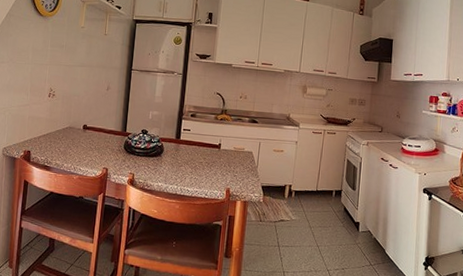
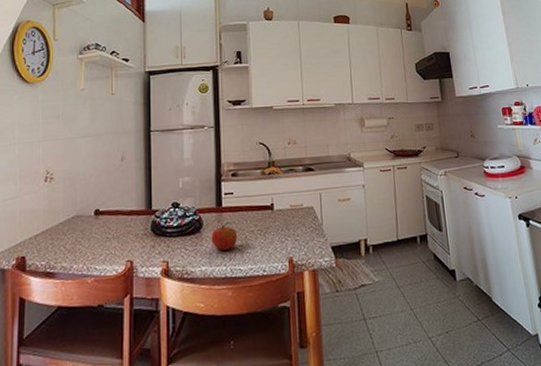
fruit: none [168,152,190,174] -> present [211,222,238,250]

